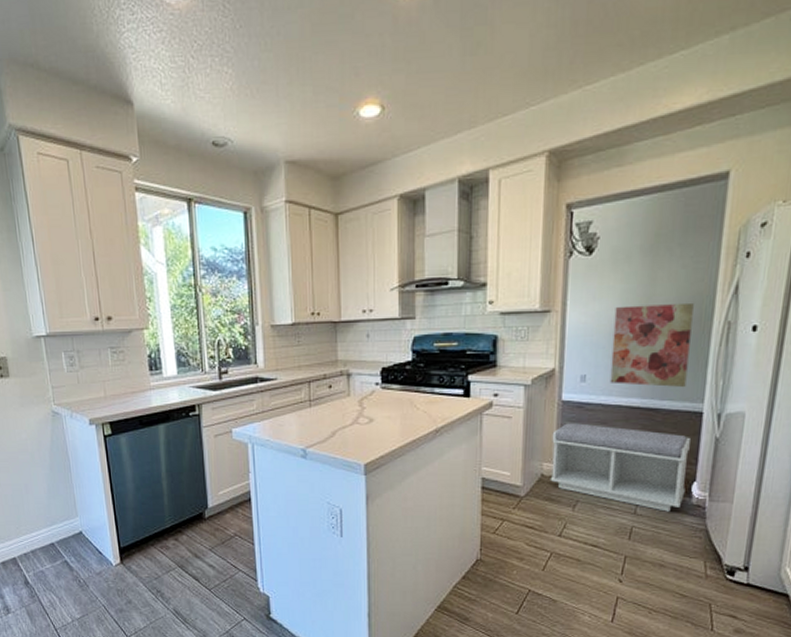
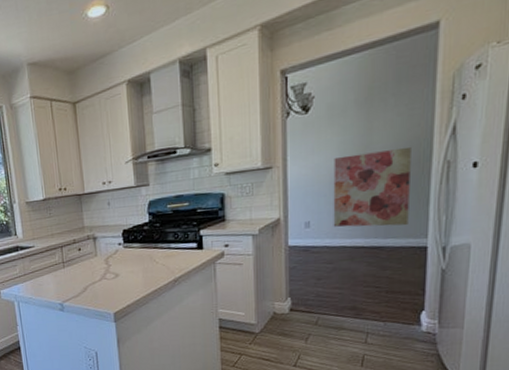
bench: present [550,423,690,512] -> none [281,264,416,340]

